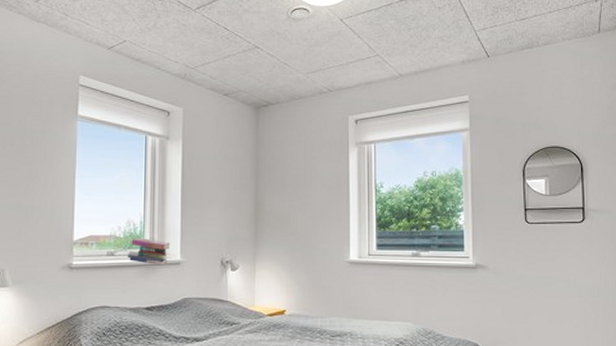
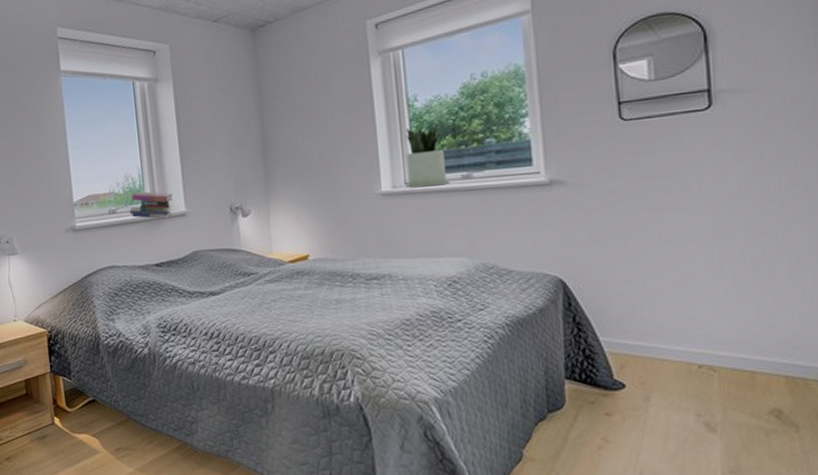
planter: none [368,209,404,260] -> present [404,125,451,188]

